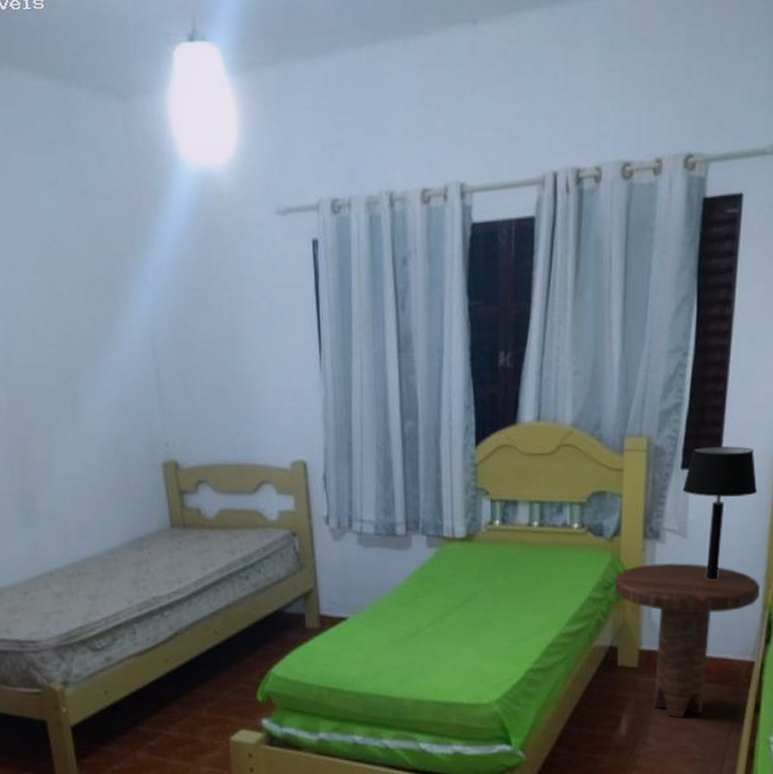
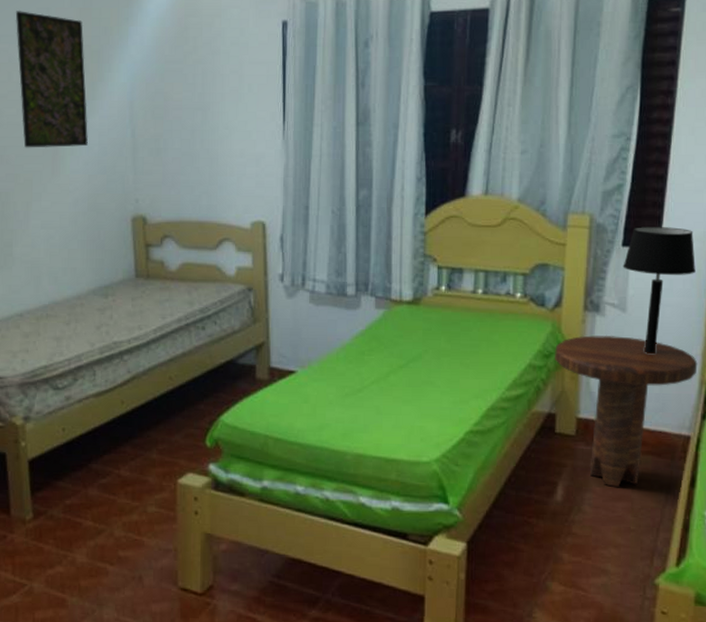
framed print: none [17,239,109,393] -> present [15,11,88,148]

